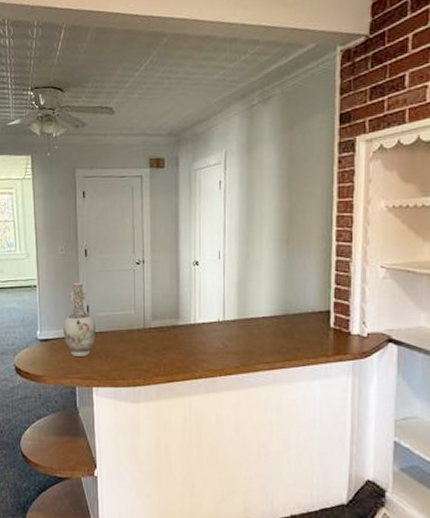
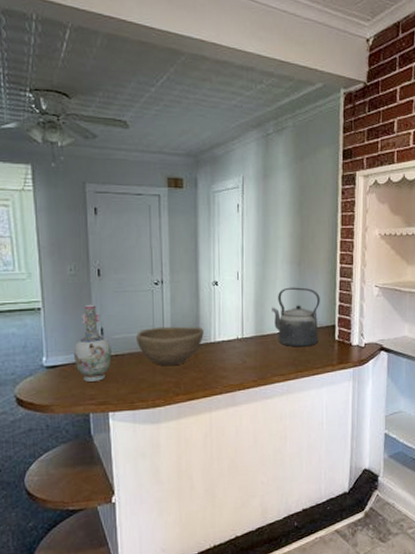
bowl: none [119,306,184,346] -> present [136,326,204,366]
kettle: none [256,267,312,334] -> present [272,287,320,347]

